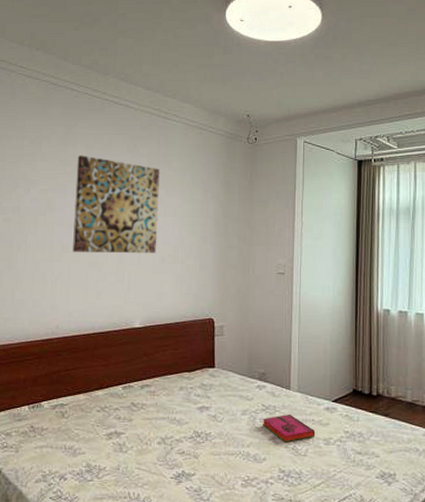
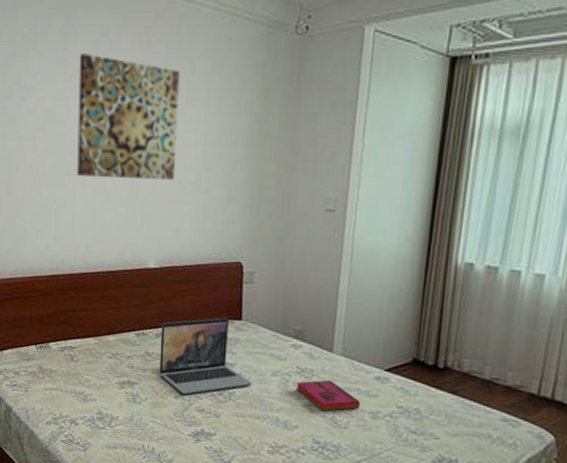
laptop: none [144,367,225,439] -> present [159,318,252,395]

